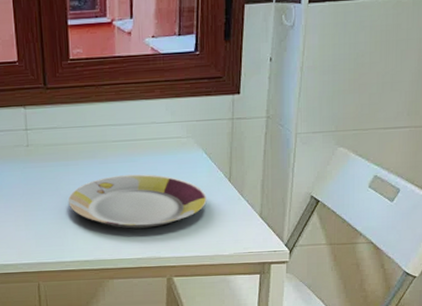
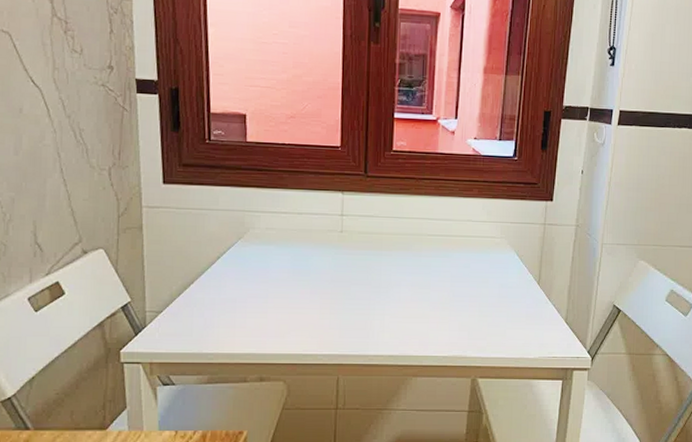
plate: present [67,174,207,229] -> none [377,270,516,325]

